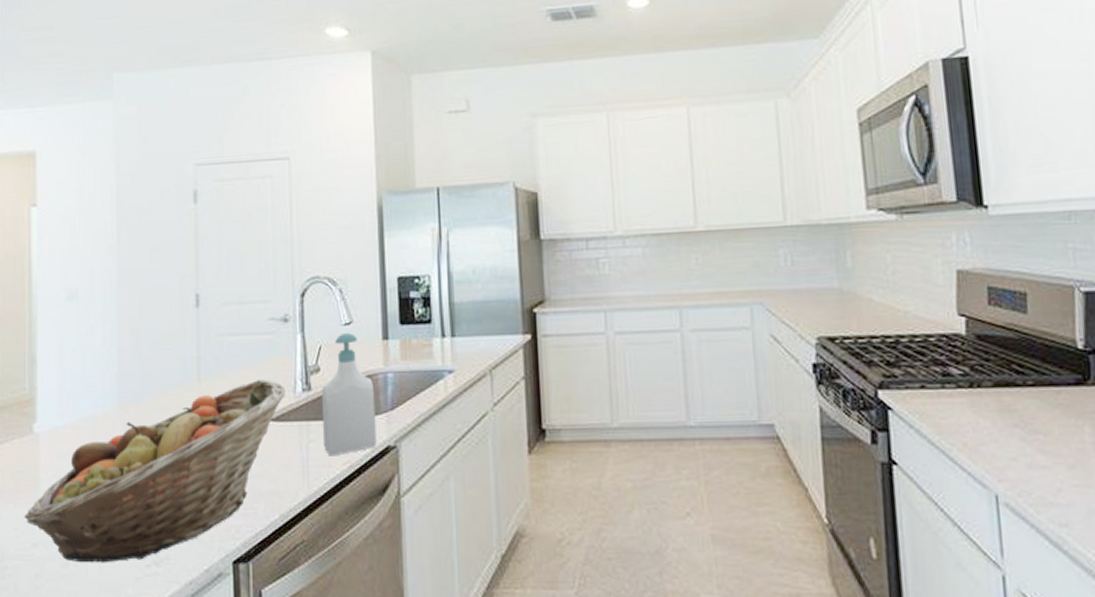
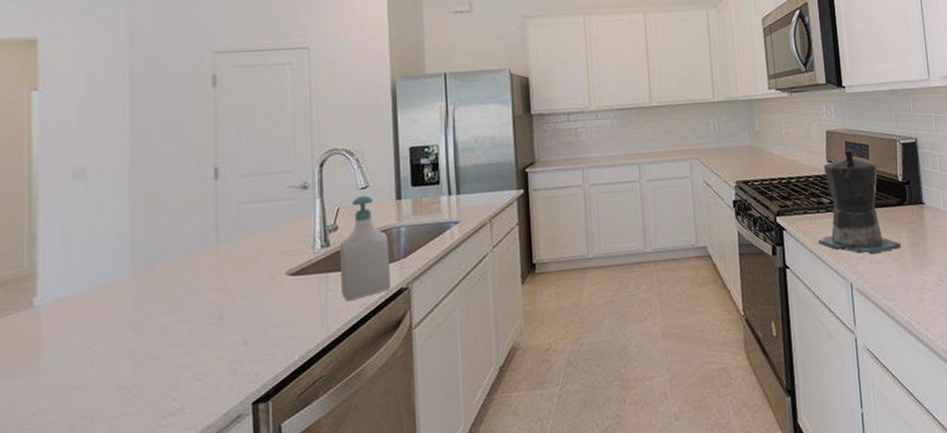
fruit basket: present [24,379,285,563] -> none [22,240,304,424]
coffee maker: none [944,298,1082,455] -> present [819,149,902,255]

